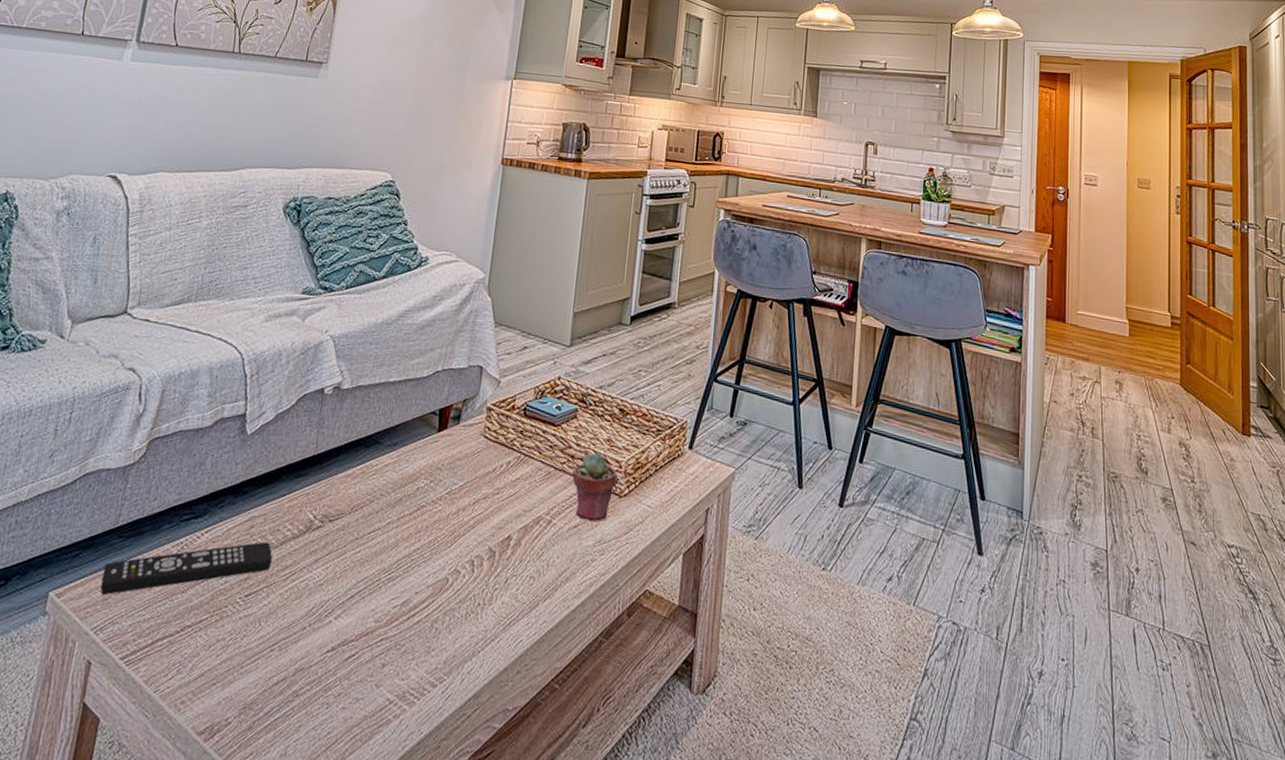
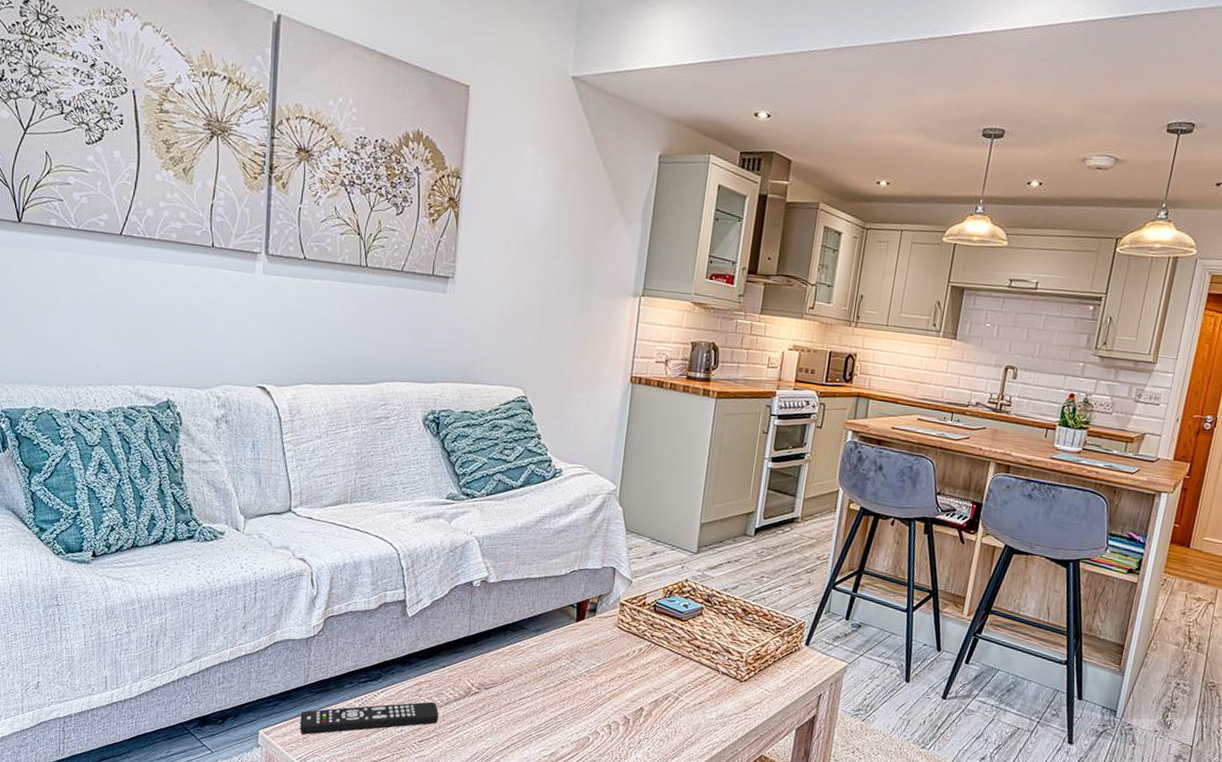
potted succulent: present [573,452,617,521] -> none [698,644,739,700]

